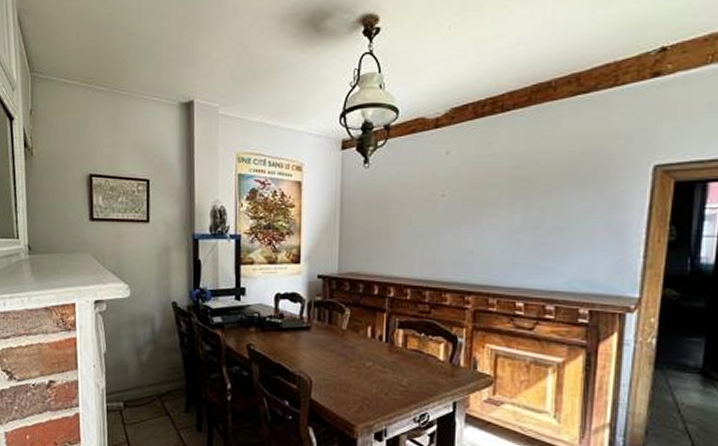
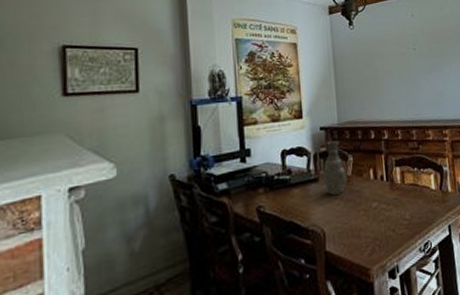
vase: none [316,290,341,346] -> present [323,140,347,195]

